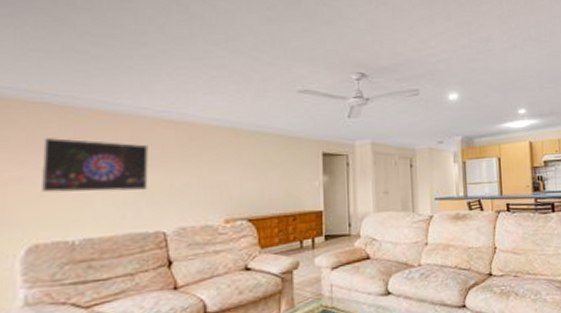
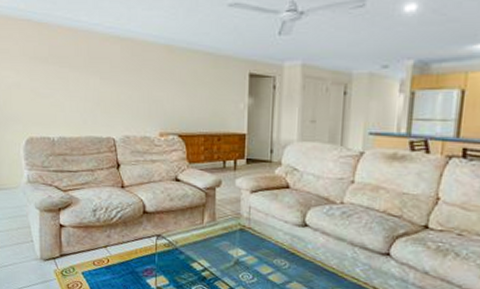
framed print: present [42,138,149,193] -> none [30,51,101,100]

